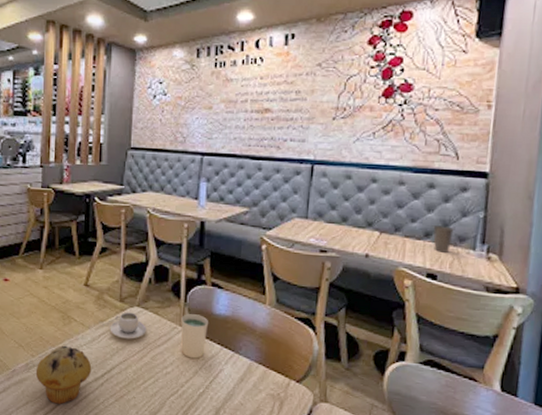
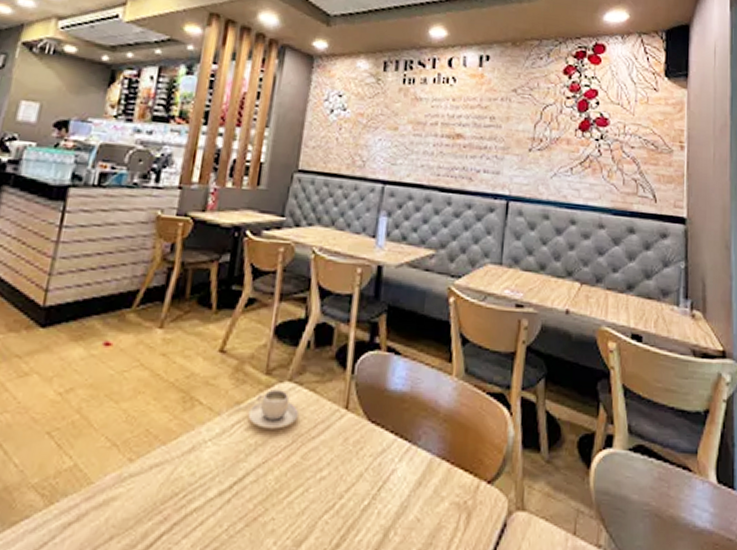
muffin: present [35,345,92,404] -> none [130,442,217,537]
cup: present [181,314,208,359] -> none [342,390,380,455]
cup: present [432,225,455,254] -> none [634,276,658,310]

